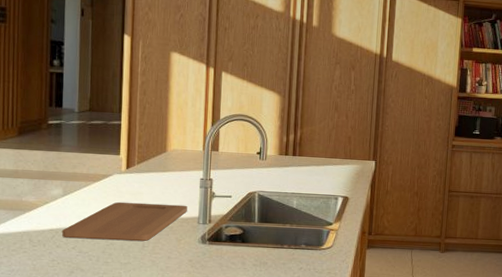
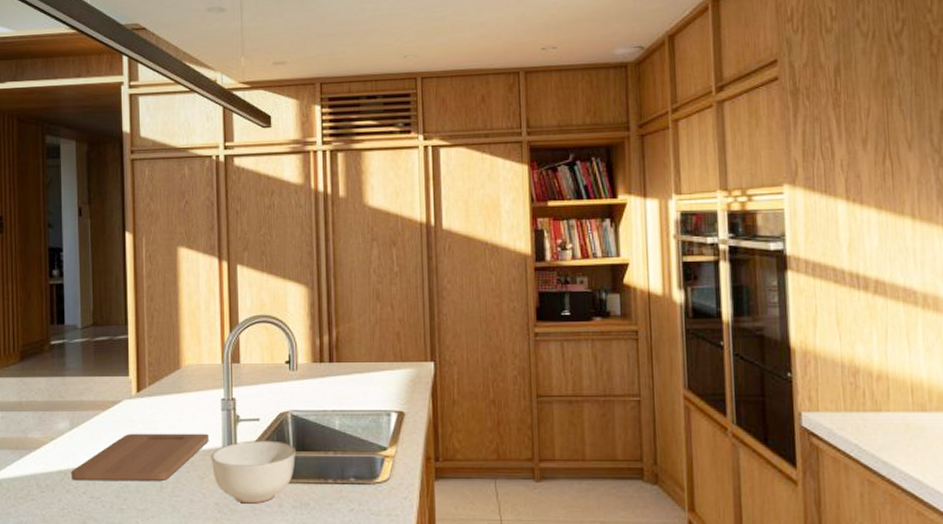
bowl: none [187,212,260,262] -> present [210,440,297,504]

